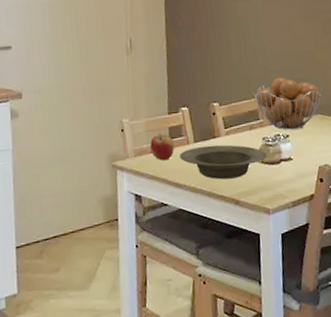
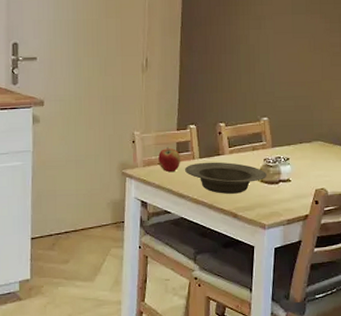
fruit basket: present [255,77,322,130] -> none [260,103,324,154]

